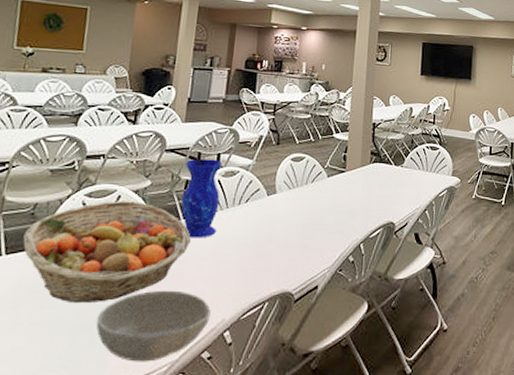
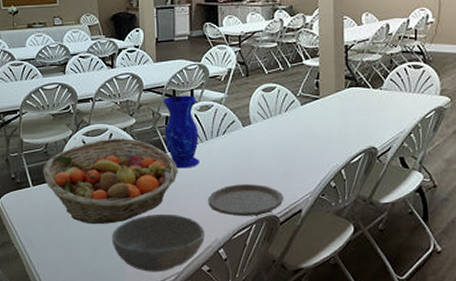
plate: none [219,256,302,293] -> present [208,183,284,216]

